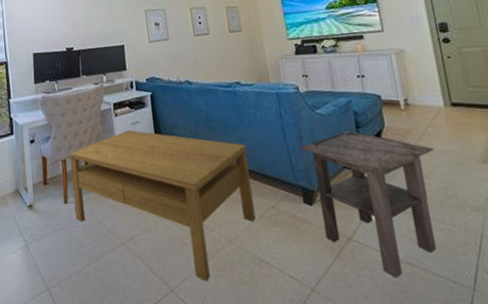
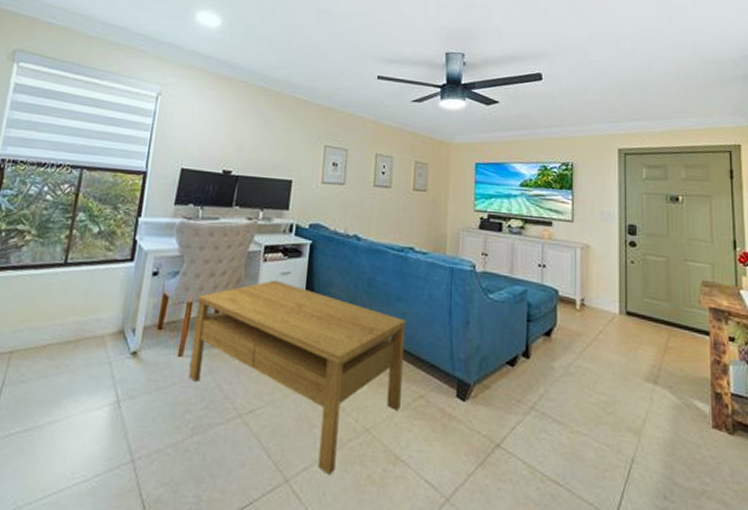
side table: present [299,130,437,278] -> none [463,323,602,497]

